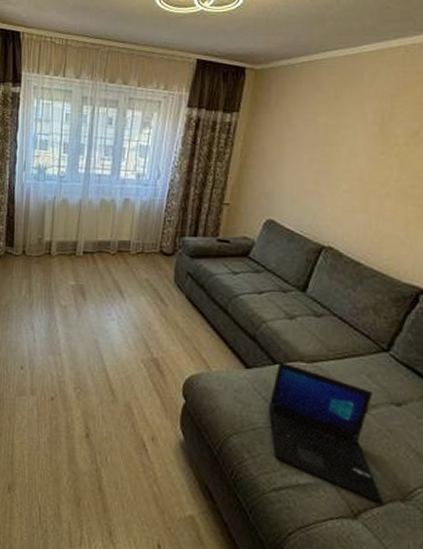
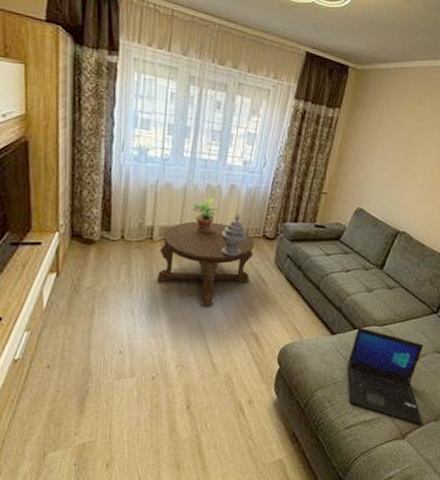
coffee table: none [55,236,151,326] -> present [156,221,255,306]
potted plant: none [84,212,113,248] -> present [189,197,218,233]
decorative urn: none [116,228,143,273] -> present [221,214,247,256]

